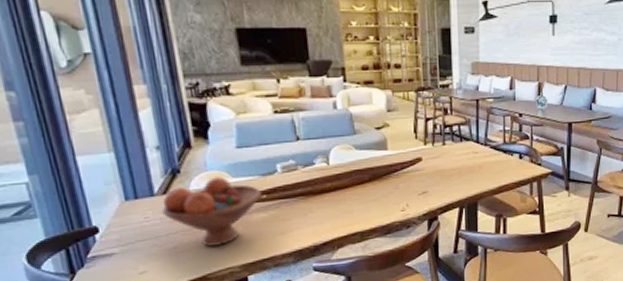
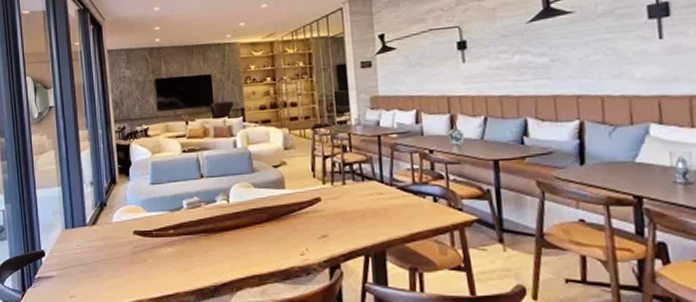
fruit bowl: present [162,177,262,246] -> none [90,211,170,277]

